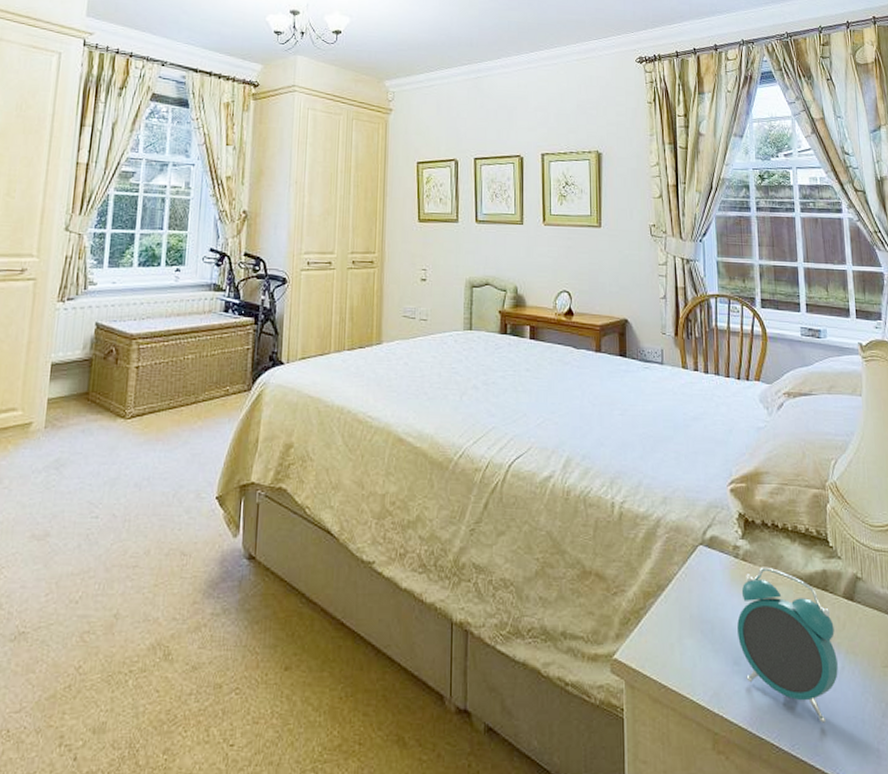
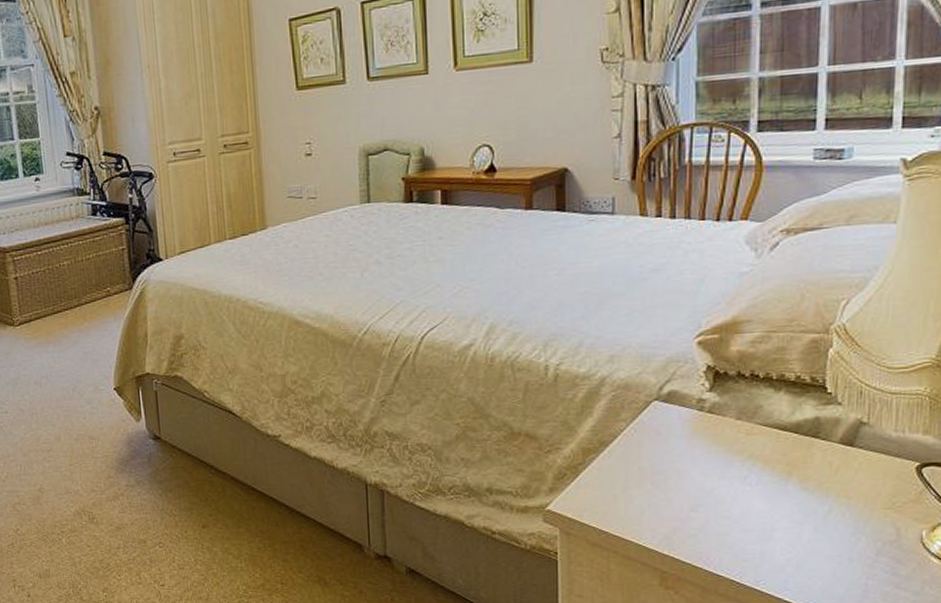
alarm clock: present [737,566,838,723] -> none [697,417,824,561]

